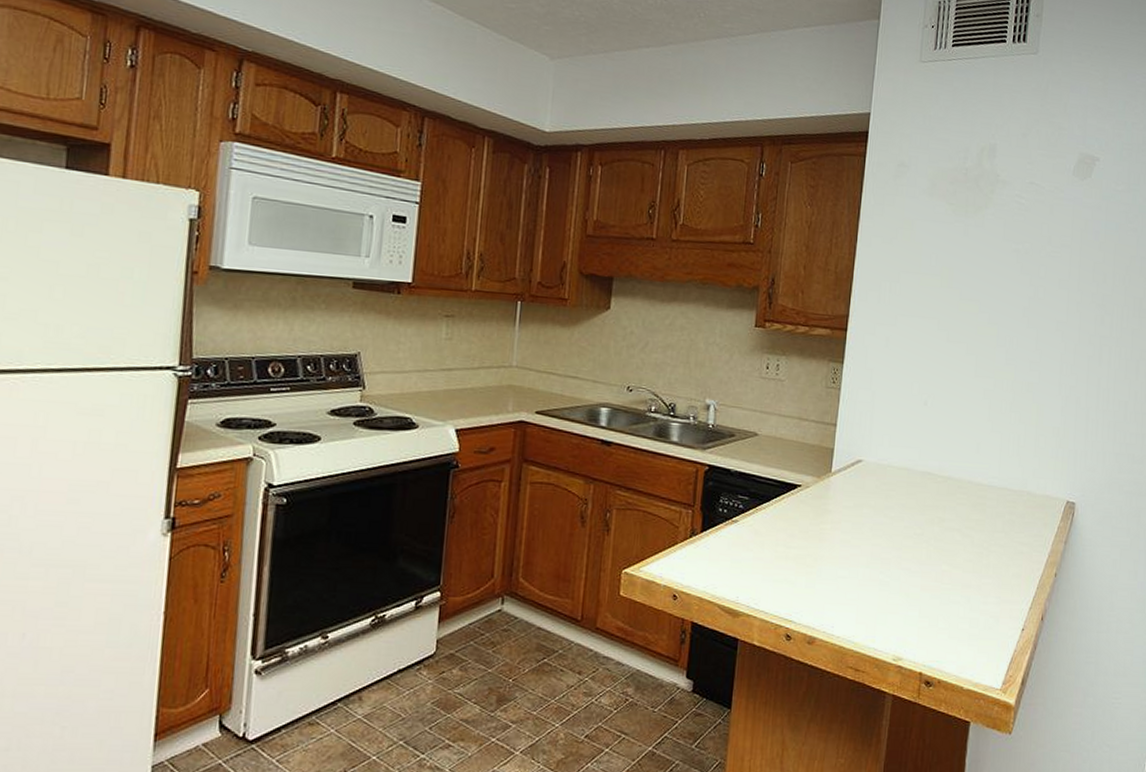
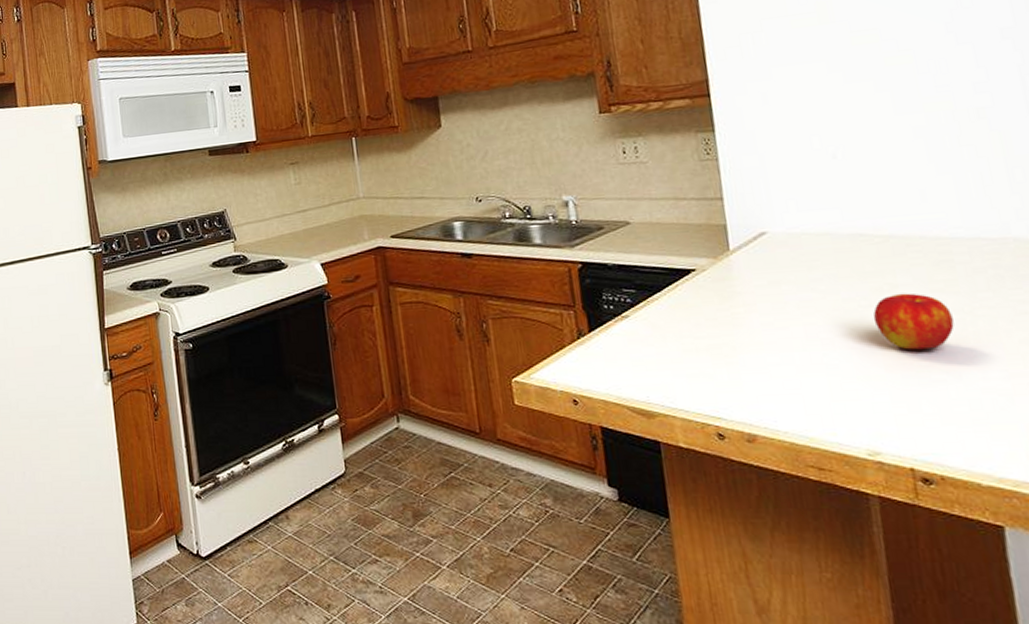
apple: none [922,526,975,575] -> present [873,293,955,350]

